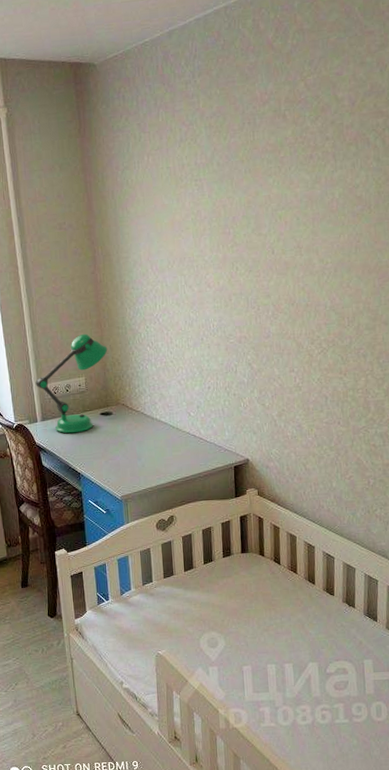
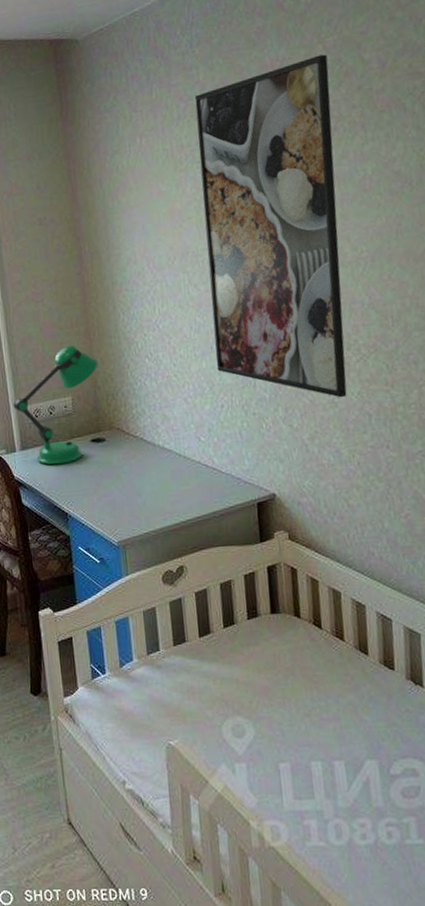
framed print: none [195,91,309,383] -> present [194,54,347,398]

